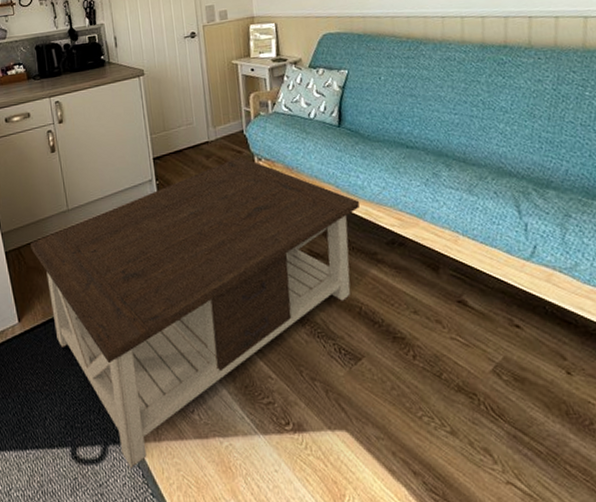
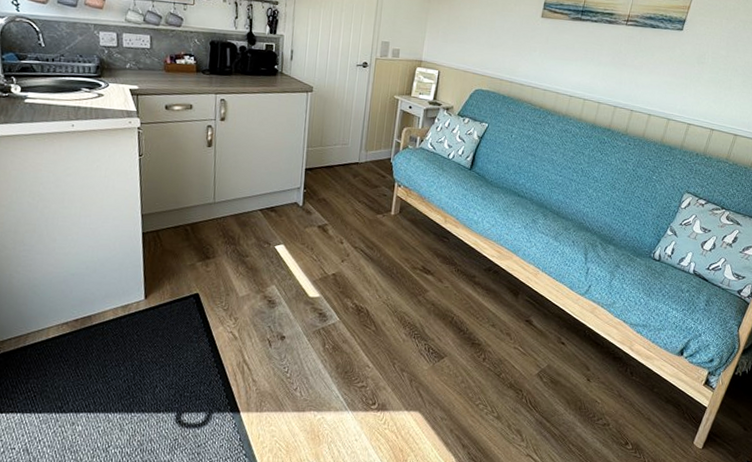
coffee table: present [30,156,360,468] -> none [170,180,472,433]

